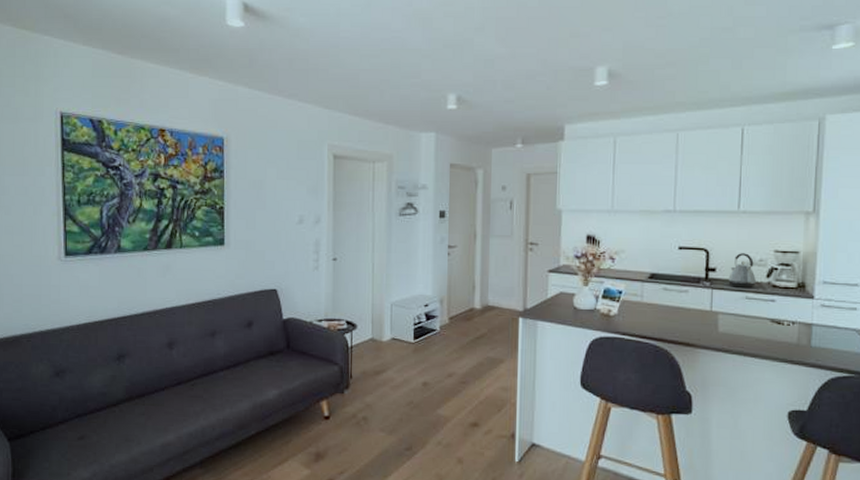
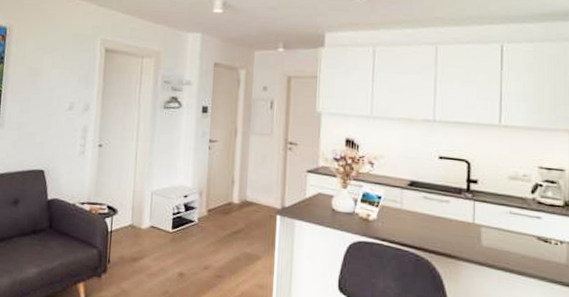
kettle: present [728,253,757,288] -> none [491,167,521,203]

